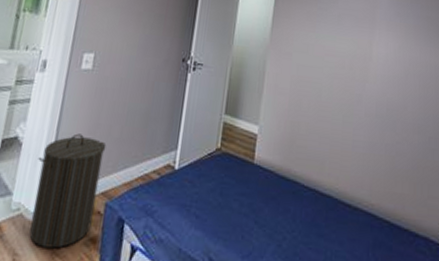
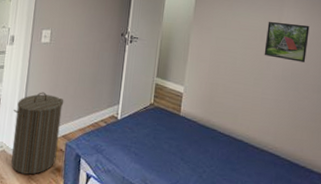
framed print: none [354,46,405,96] -> present [264,22,310,63]

